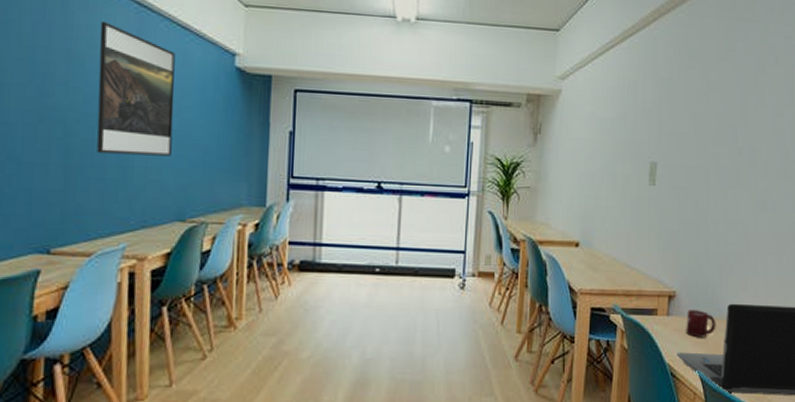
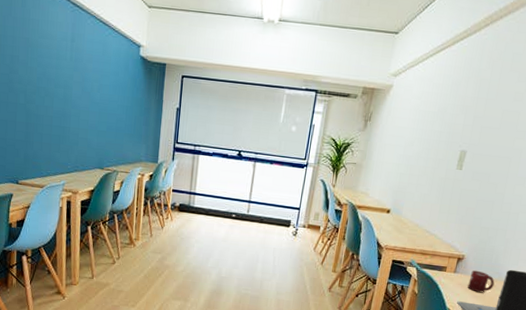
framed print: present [96,22,175,156] -> none [46,18,98,122]

